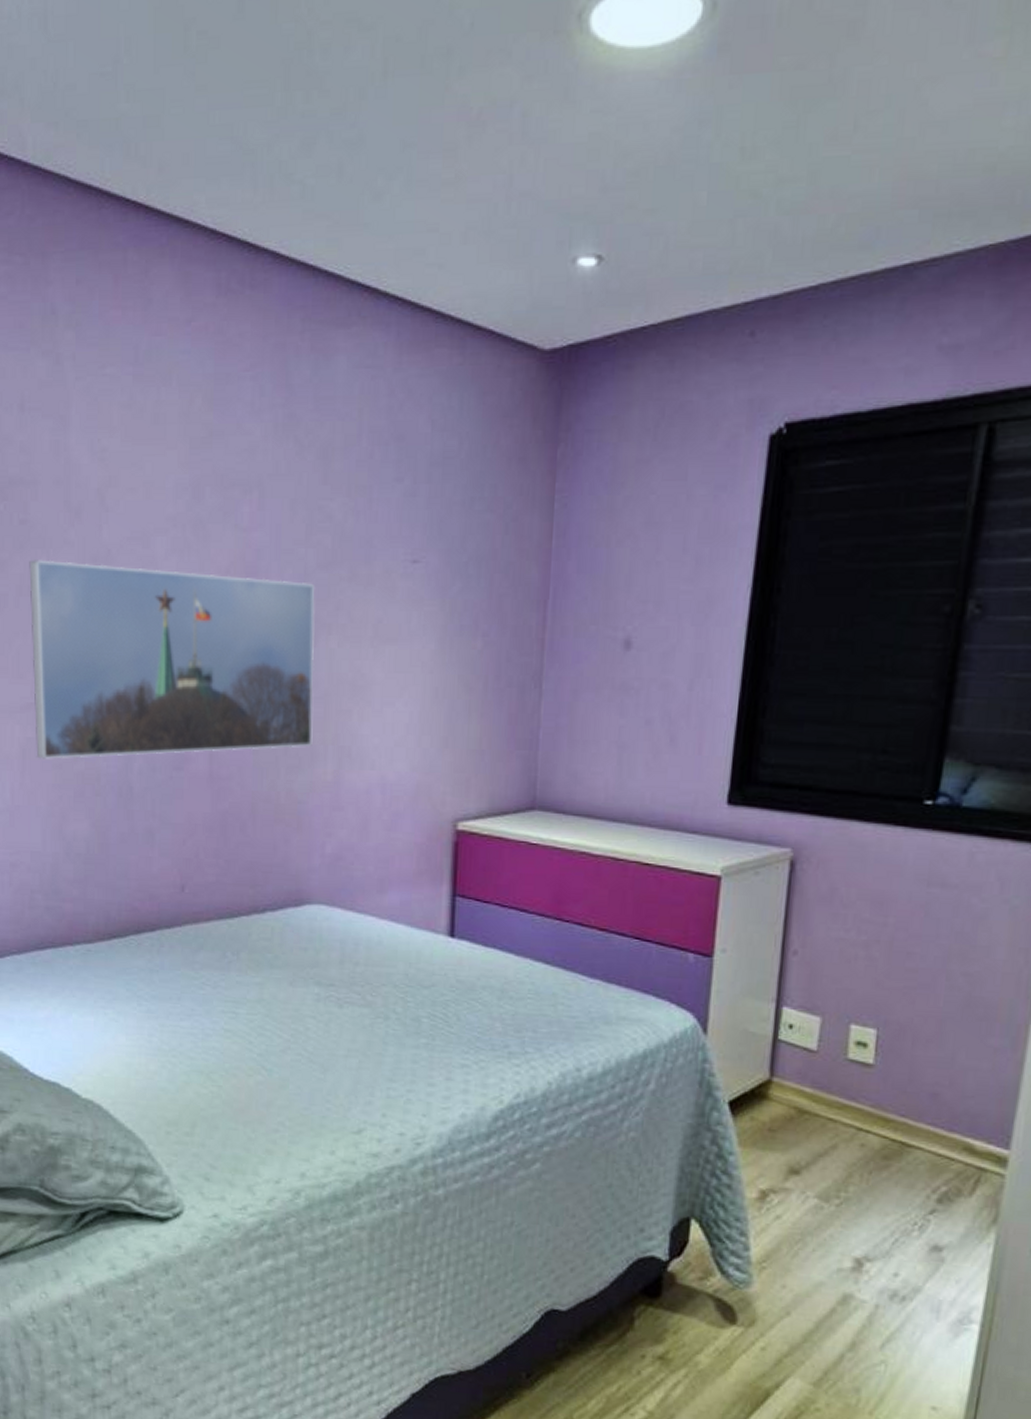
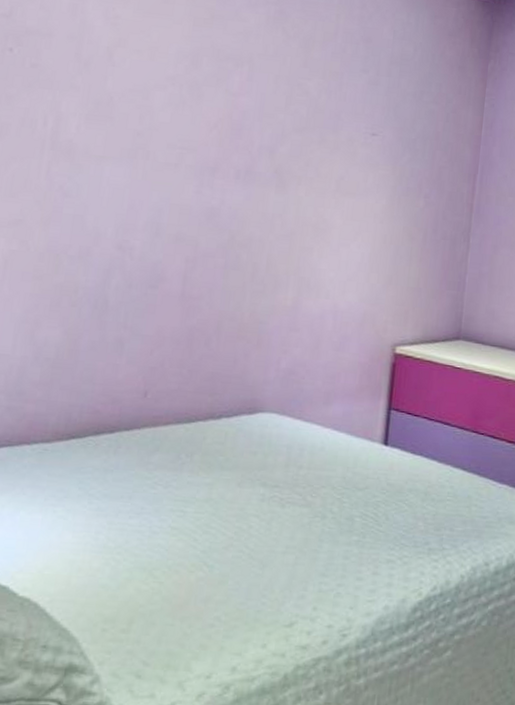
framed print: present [29,560,315,760] -> none [17,97,289,277]

